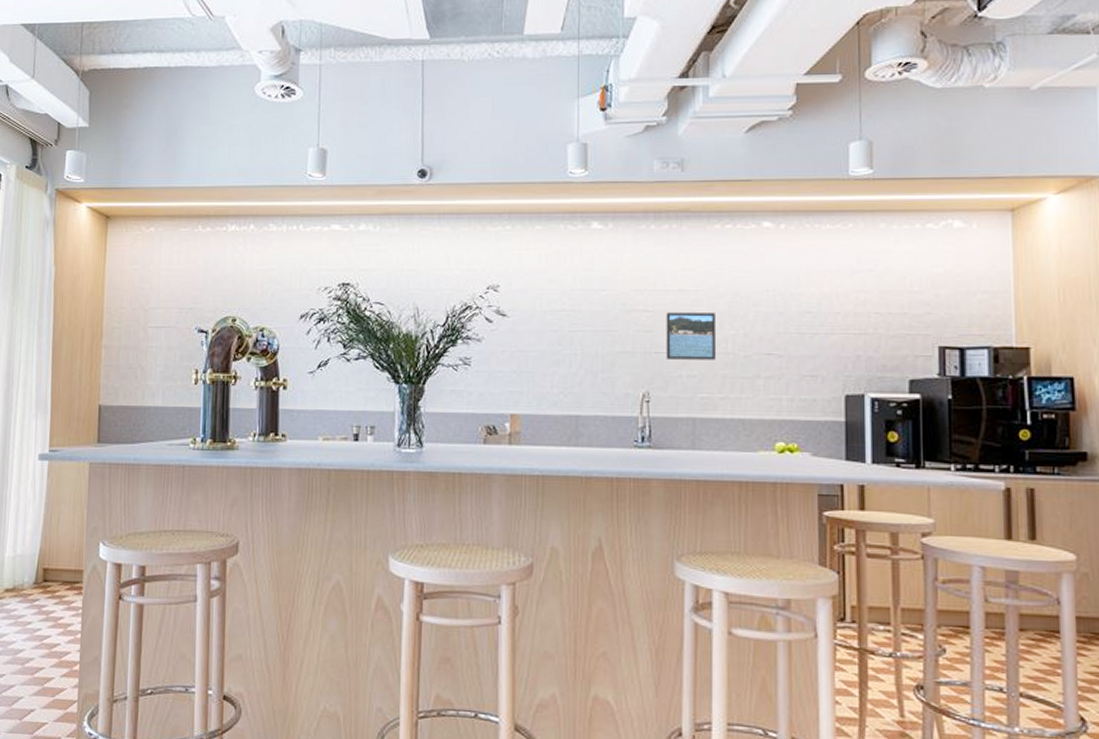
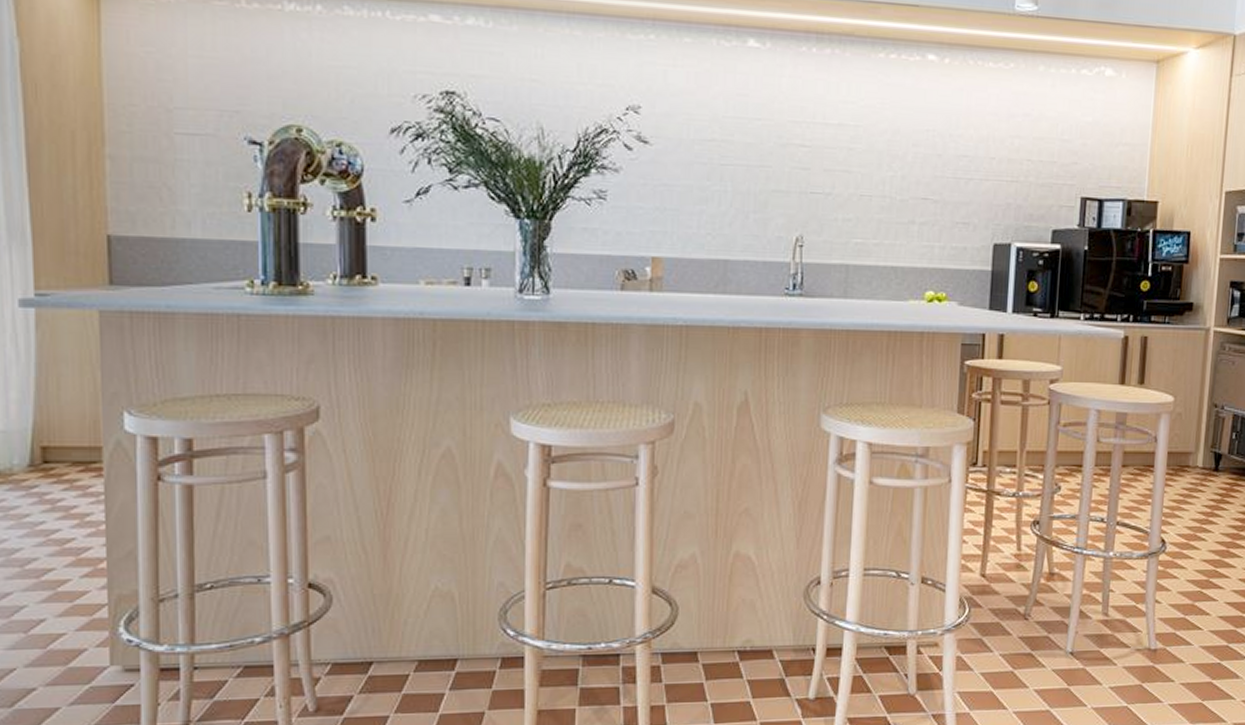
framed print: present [666,312,715,360] -> none [822,149,874,203]

